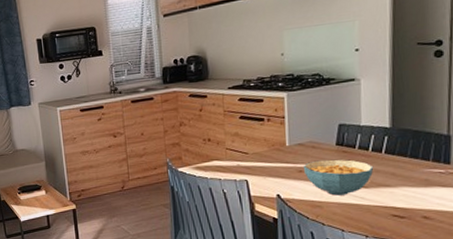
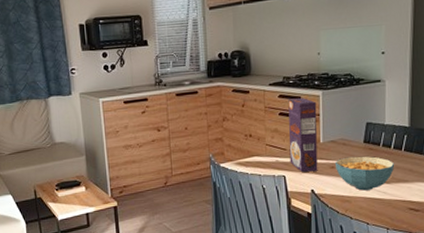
cereal box: none [249,100,284,176] -> present [288,98,318,172]

